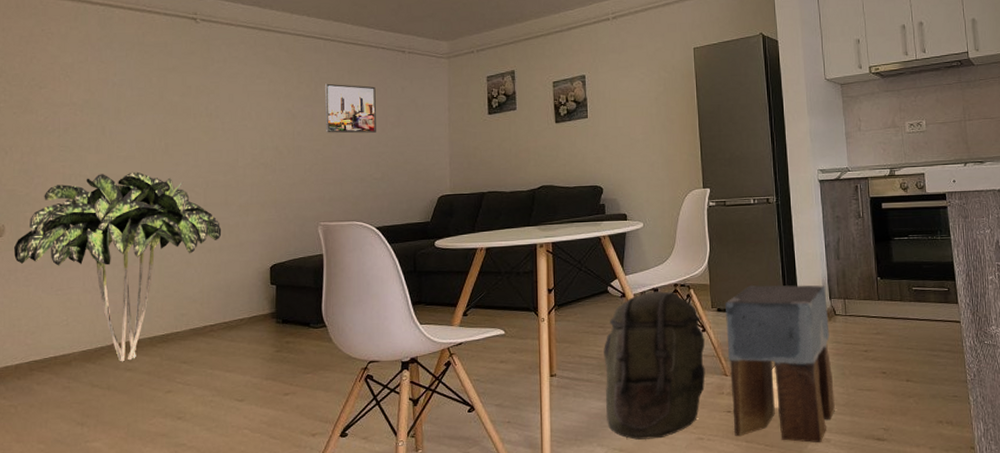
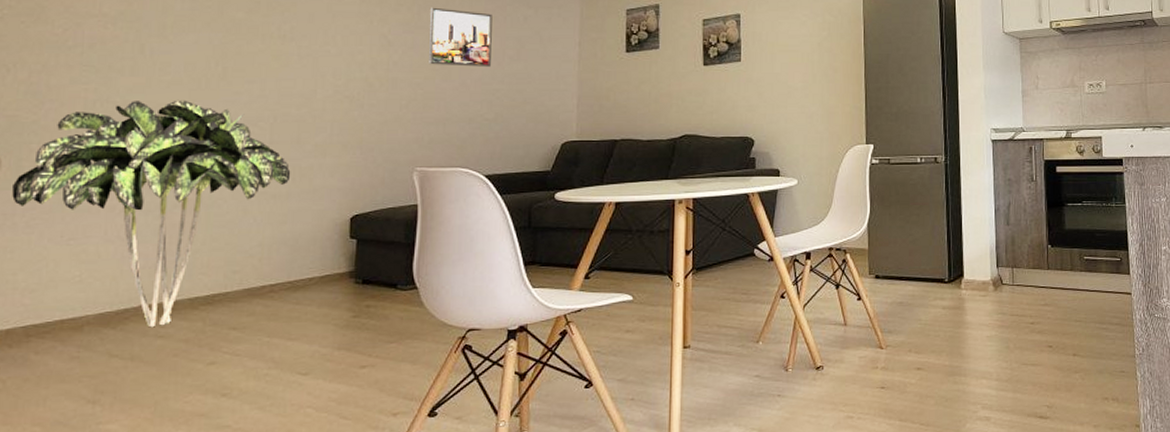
backpack: present [604,291,706,440] -> none [745,255,859,419]
stool: present [725,285,835,443] -> none [884,251,997,421]

